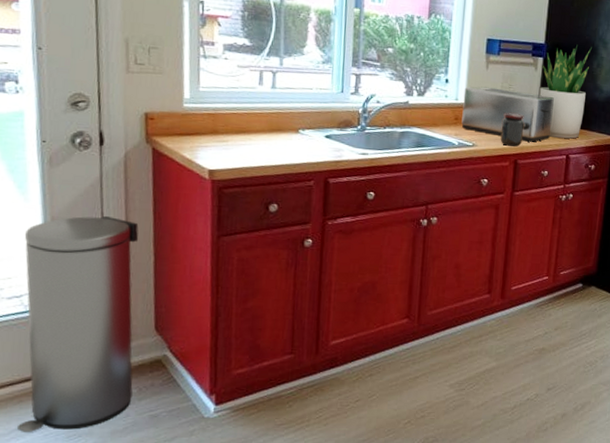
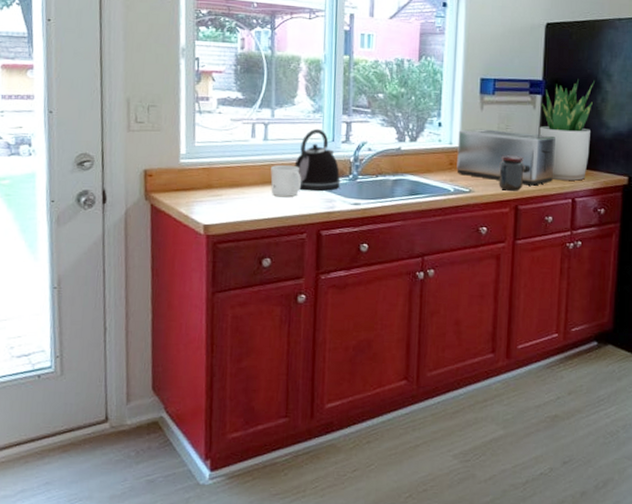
pedal bin: present [17,215,139,432] -> none [23,273,138,494]
mug: none [278,113,310,146] -> present [270,164,302,198]
kettle: none [303,79,349,140] -> present [294,128,341,191]

